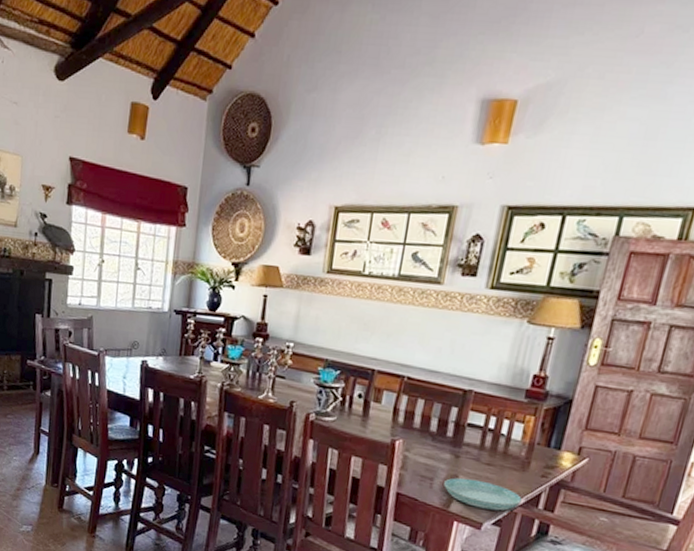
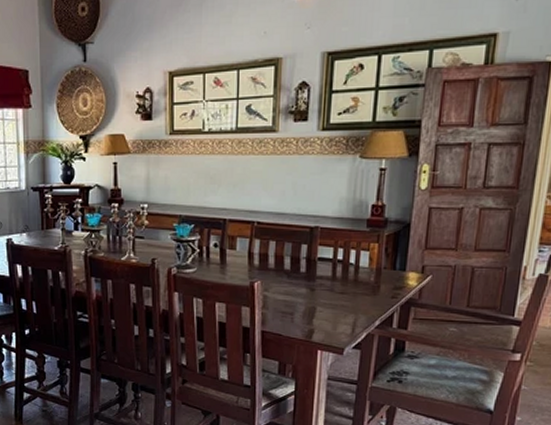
saucer: present [444,478,522,511] -> none [304,308,377,335]

